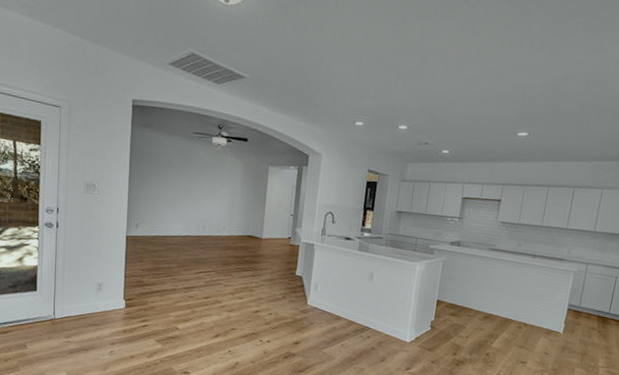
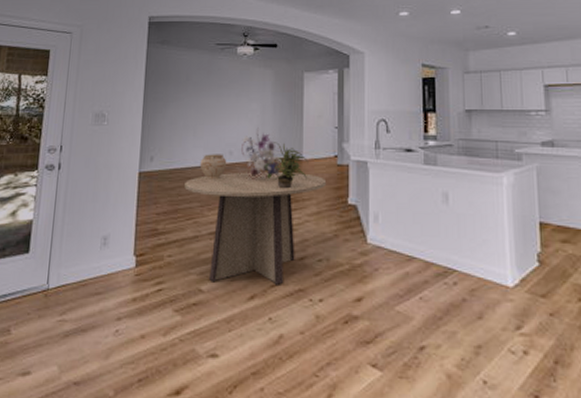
dining table: none [165,243,281,329] -> present [184,172,327,285]
ceramic pot: none [177,226,201,248] -> present [199,154,227,180]
bouquet: none [213,209,246,251] -> present [241,127,282,180]
potted plant: none [238,222,267,260] -> present [272,142,309,189]

